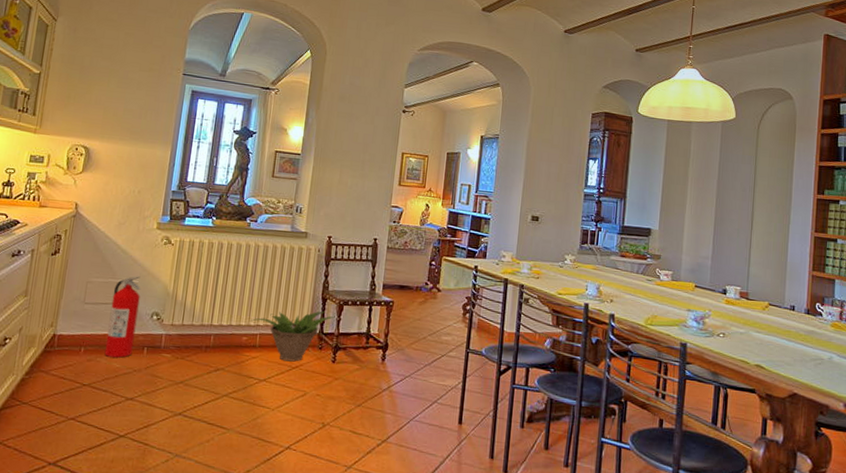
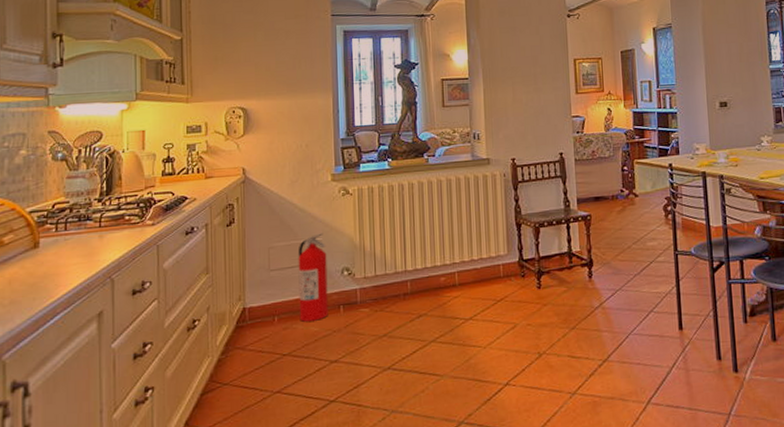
decorative plant: present [251,311,335,362] -> none [446,237,533,296]

